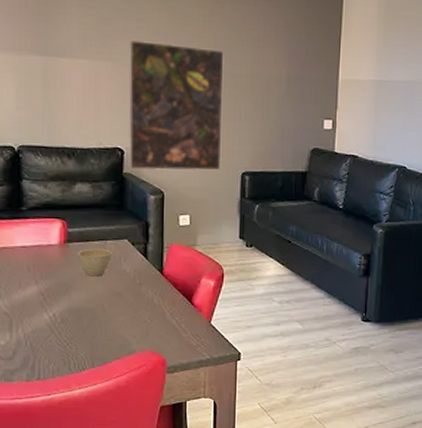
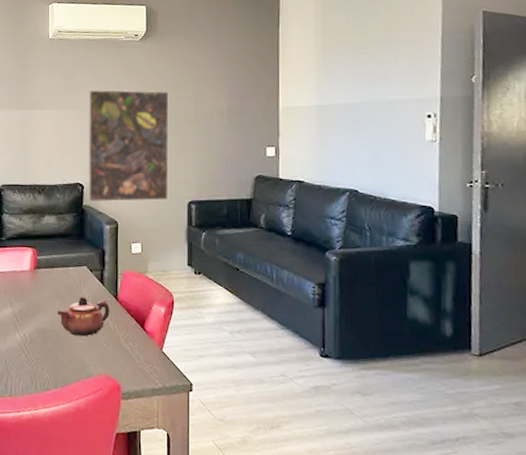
cup: present [78,248,112,277] -> none [45,274,73,301]
teapot: none [93,272,154,313] -> present [57,297,110,337]

